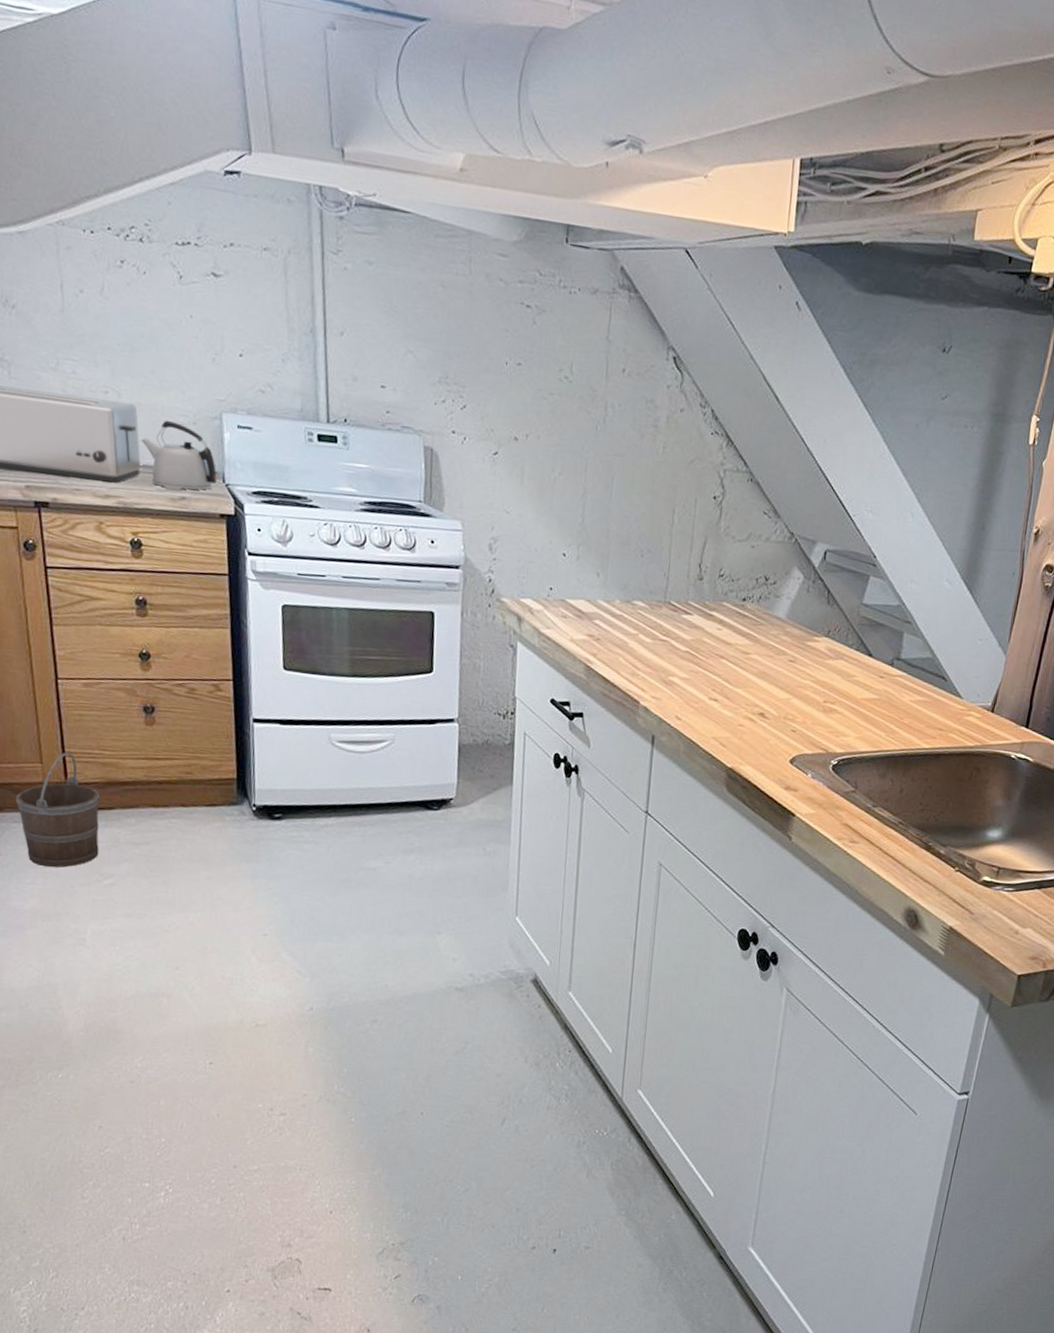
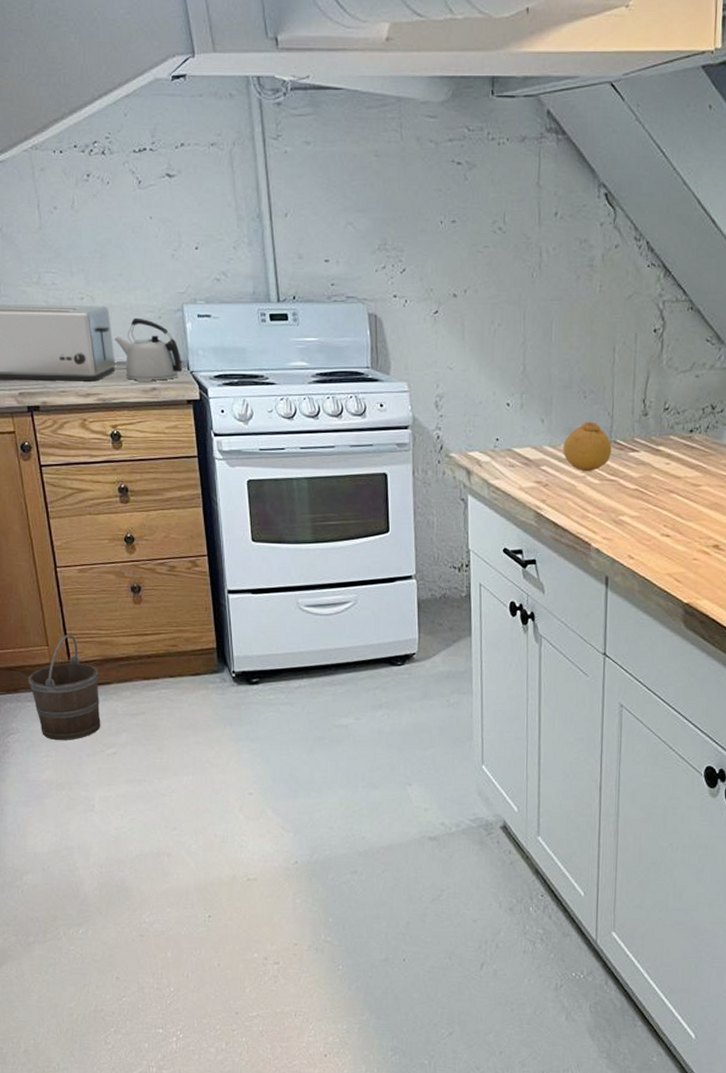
fruit: none [616,579,666,630] -> present [563,421,612,471]

